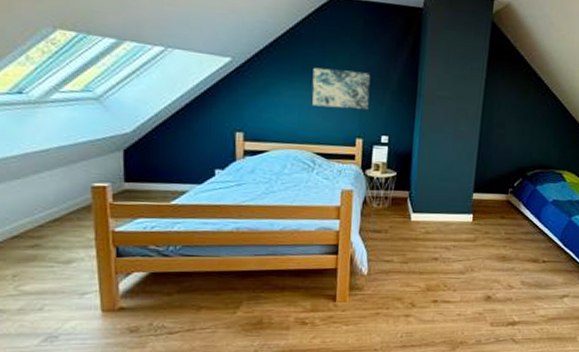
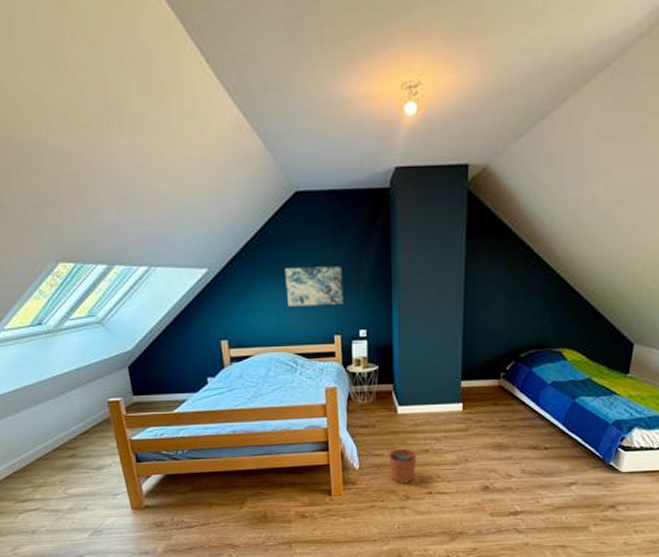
plant pot: none [398,250,426,292] -> present [389,443,417,484]

